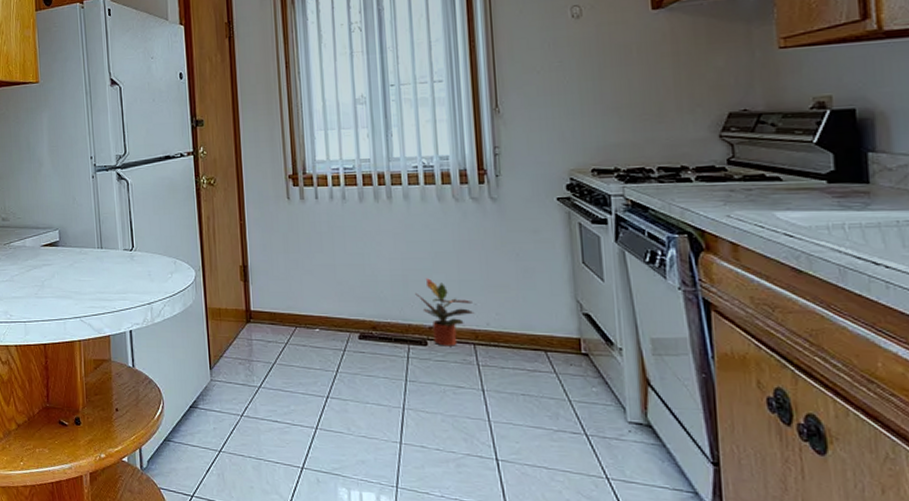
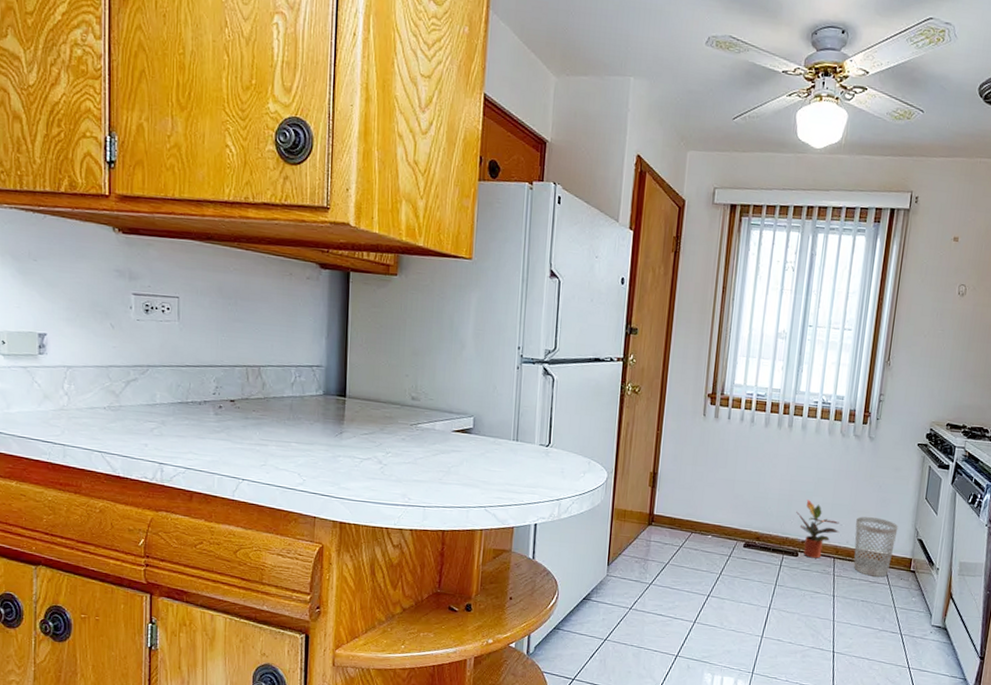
wastebasket: none [493,291,553,364] -> present [853,516,898,577]

